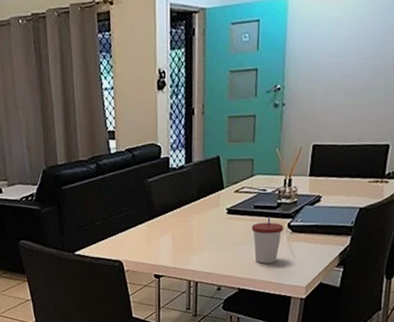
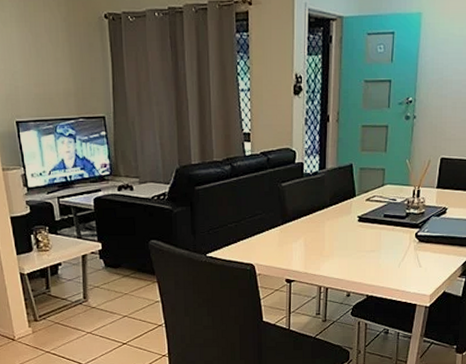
cup: present [251,216,284,264] -> none [381,225,412,272]

